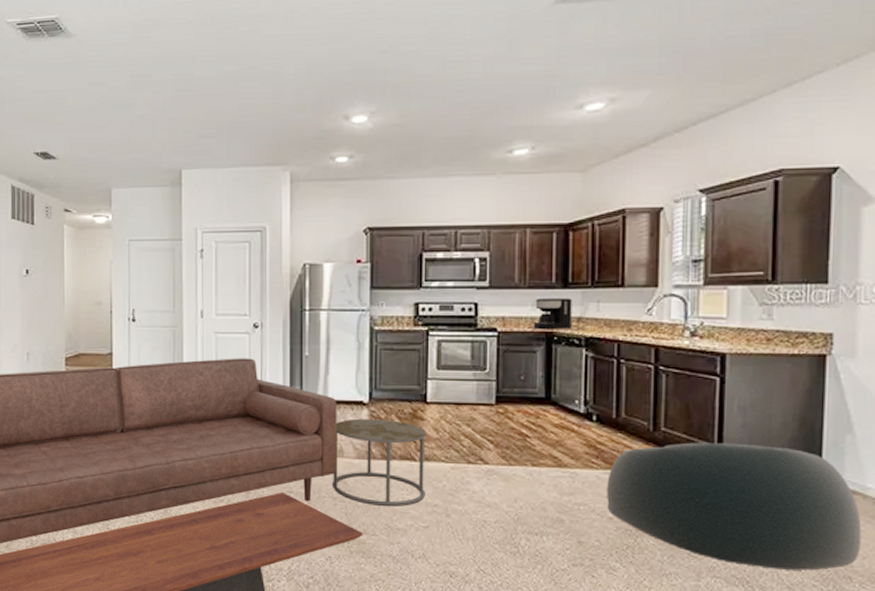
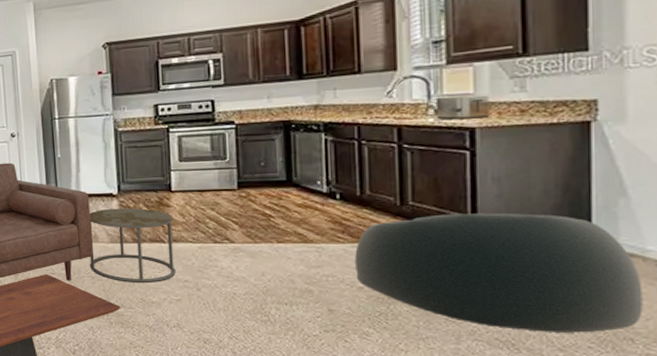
coffee maker: present [527,298,585,330] -> none [264,88,323,120]
toaster: none [691,319,740,345] -> present [435,94,490,121]

